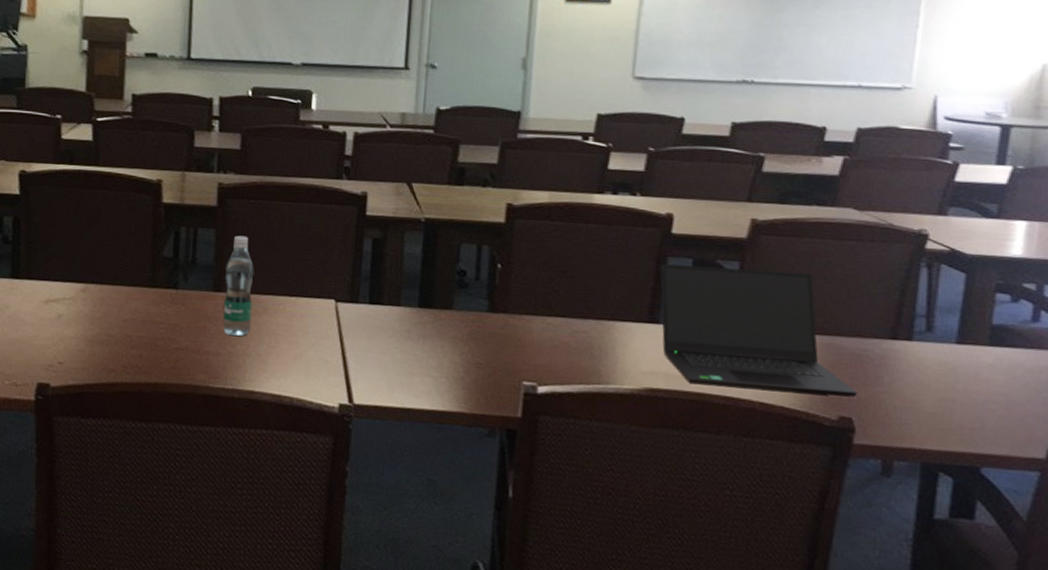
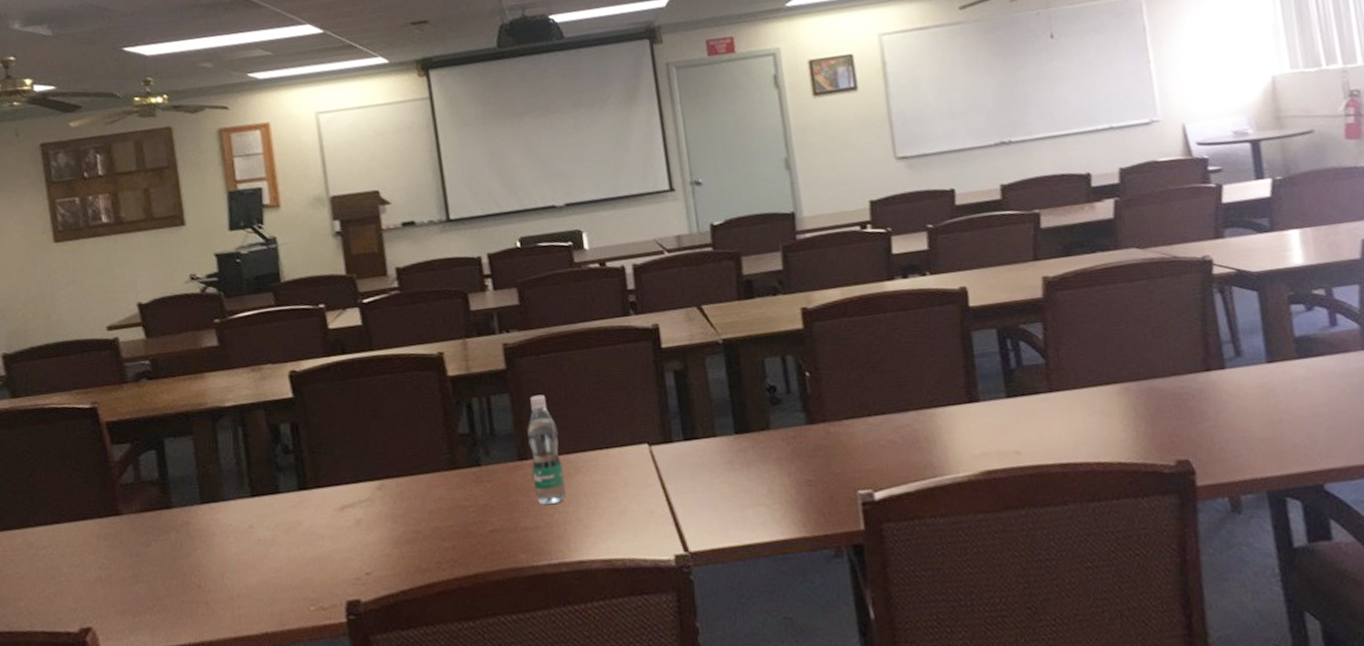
laptop: present [660,264,858,398] -> none [967,321,1188,458]

